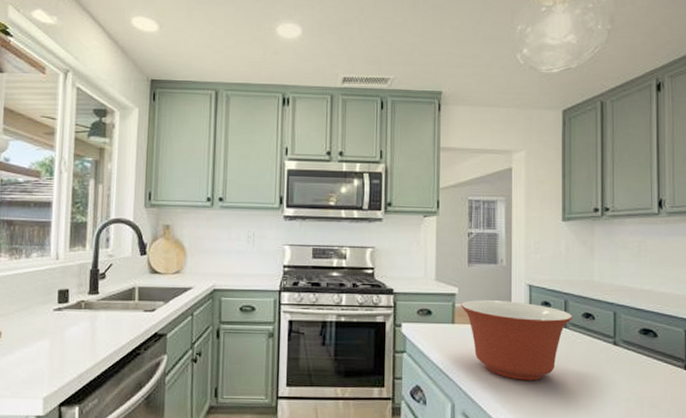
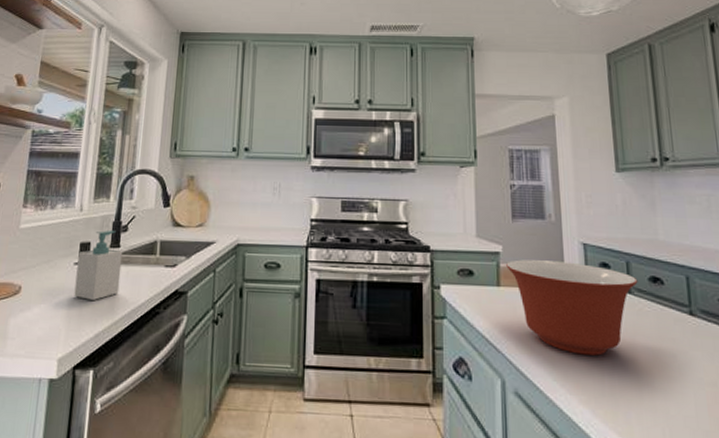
soap bottle: none [55,277,102,343] -> present [74,230,123,300]

